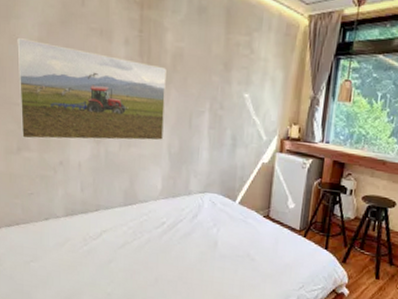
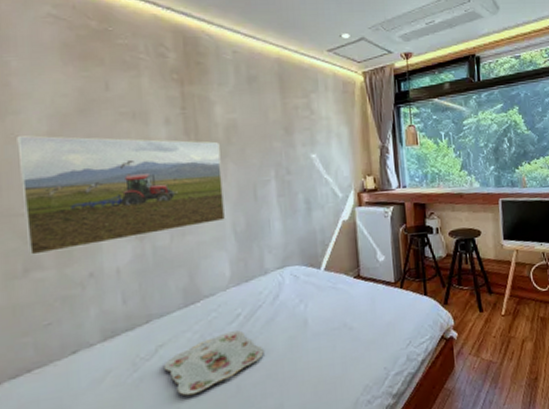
serving tray: none [104,234,179,275] -> present [163,330,264,396]

